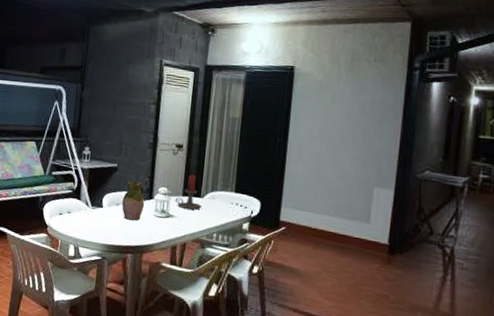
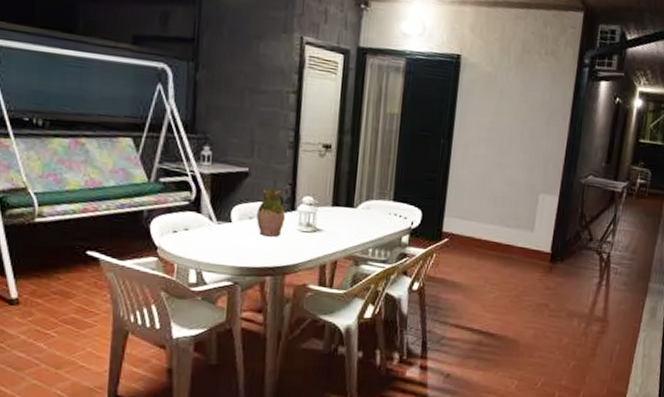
candle holder: present [175,174,203,210] -> none [322,181,356,222]

